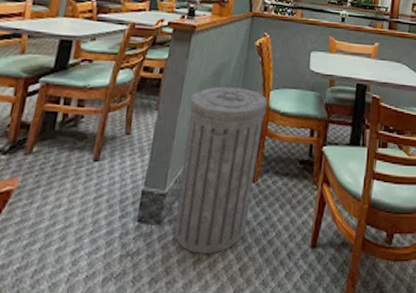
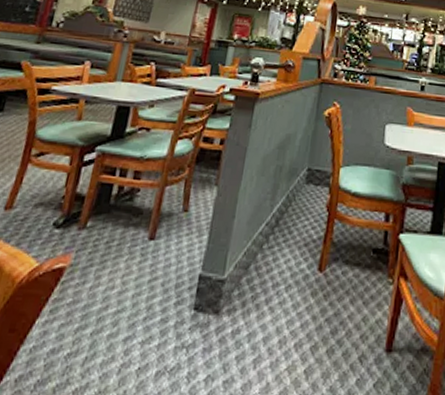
trash can: present [174,86,268,254] -> none [233,161,338,352]

